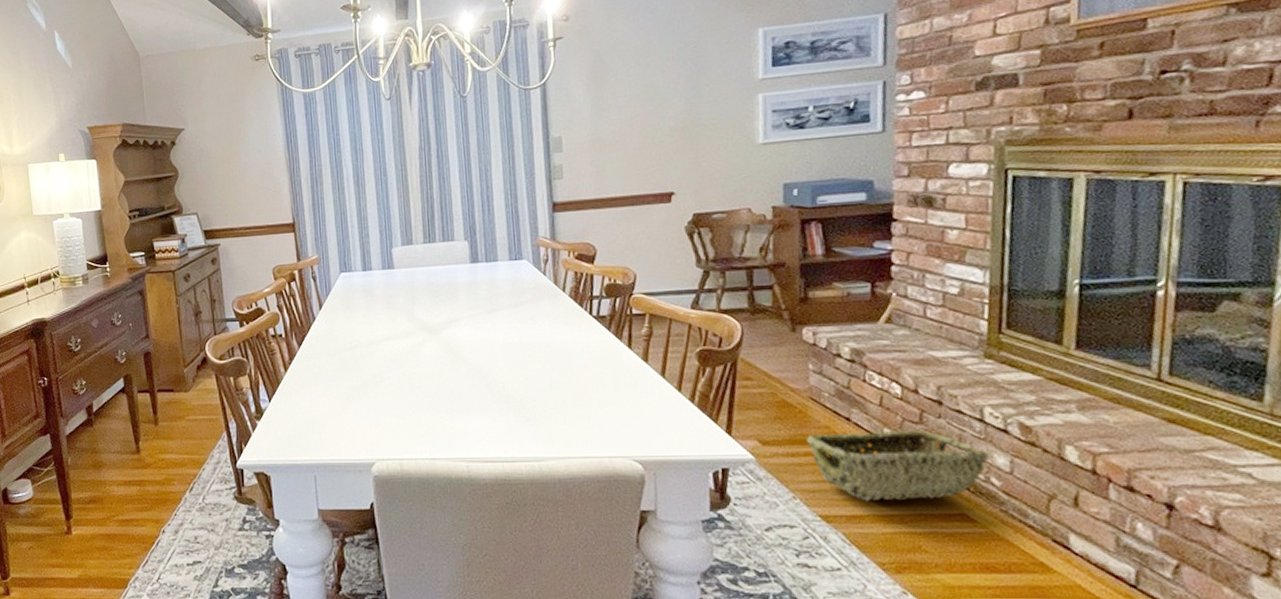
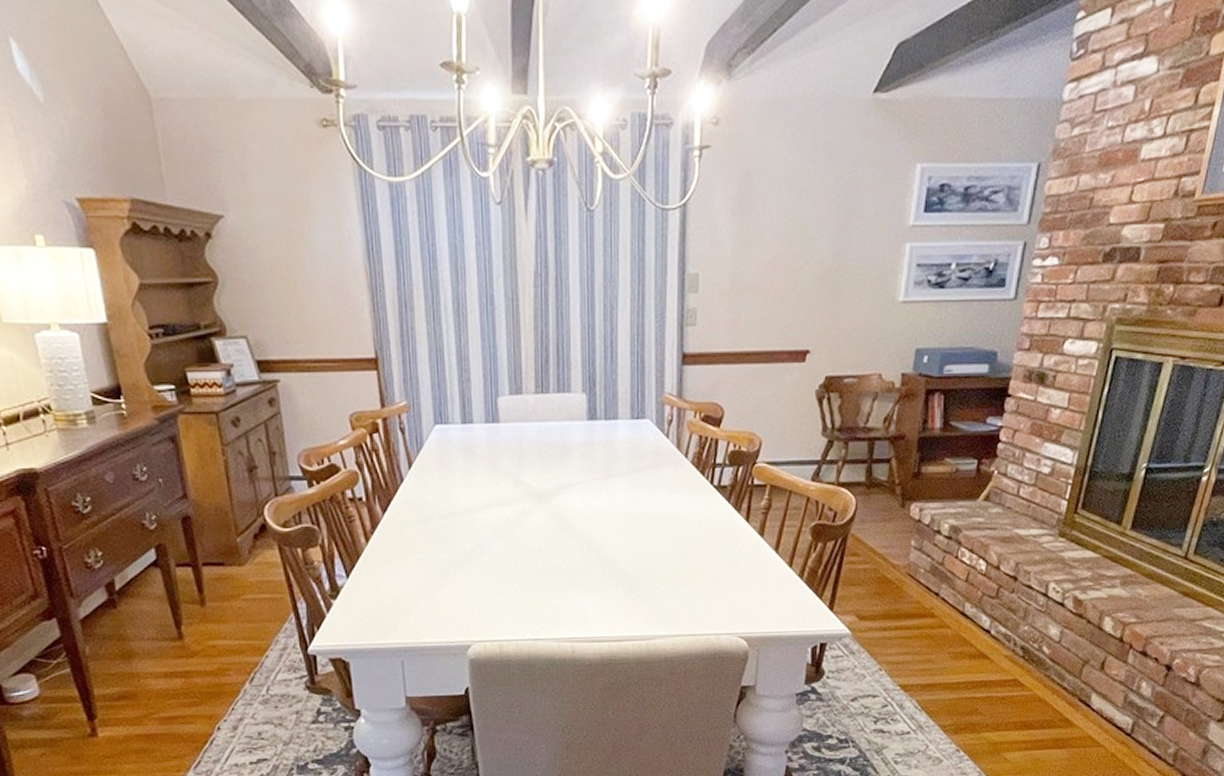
woven basket: present [805,430,989,501] -> none [898,604,1045,671]

